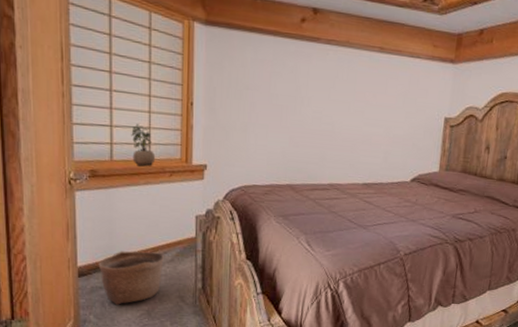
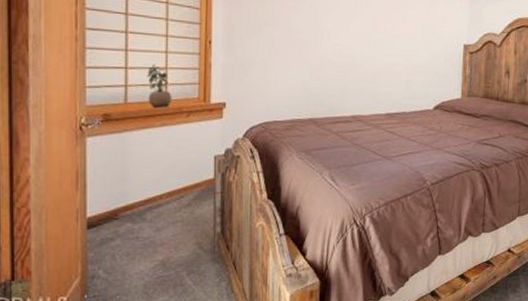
basket: present [98,250,164,305] -> none [109,197,180,257]

